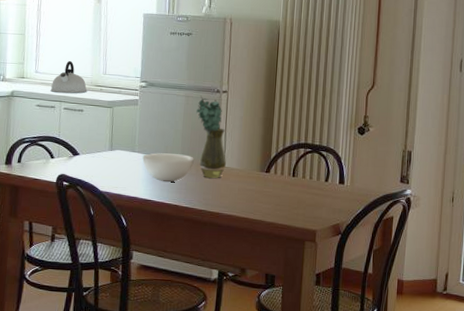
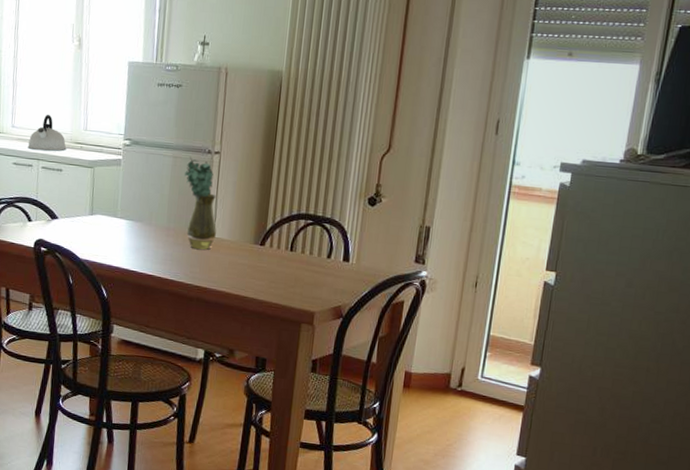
bowl: present [142,153,194,183] -> none [125,219,181,253]

